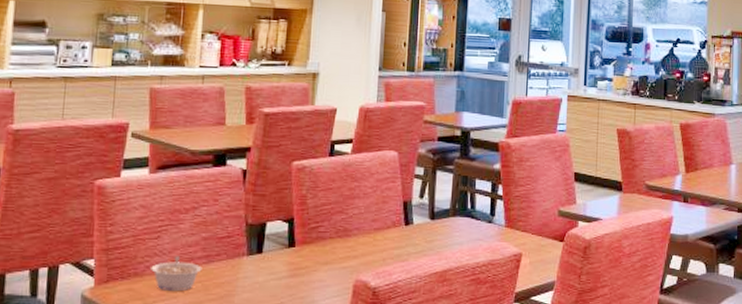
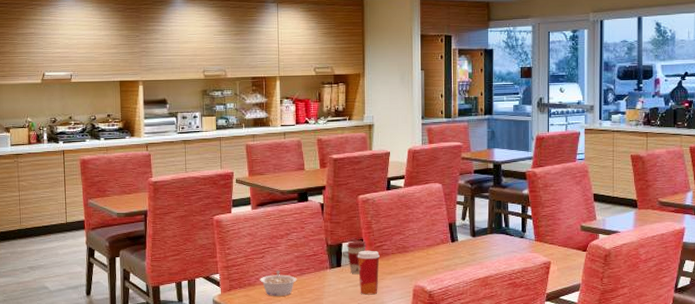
coffee cup: none [271,219,298,263] -> present [346,240,367,274]
paper cup: none [284,232,314,291] -> present [357,250,380,295]

